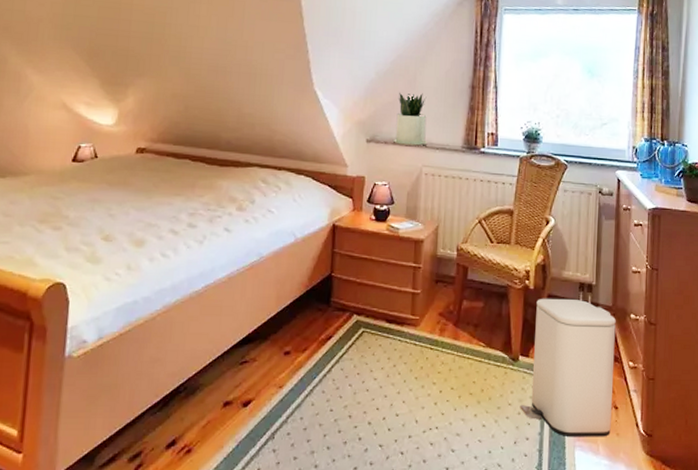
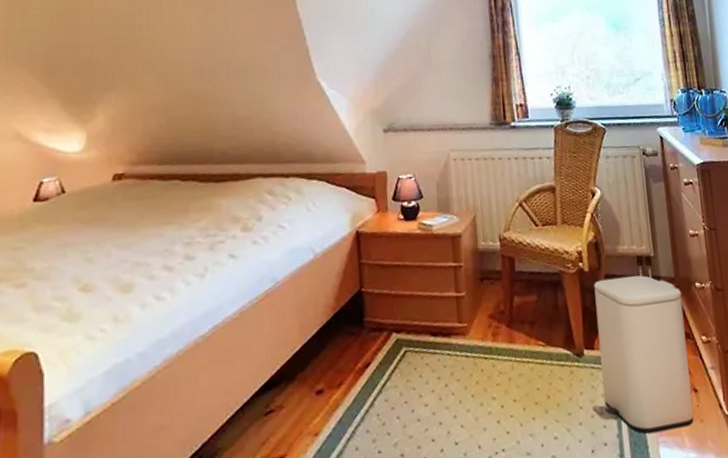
planter: present [392,93,428,147] -> none [412,70,452,132]

